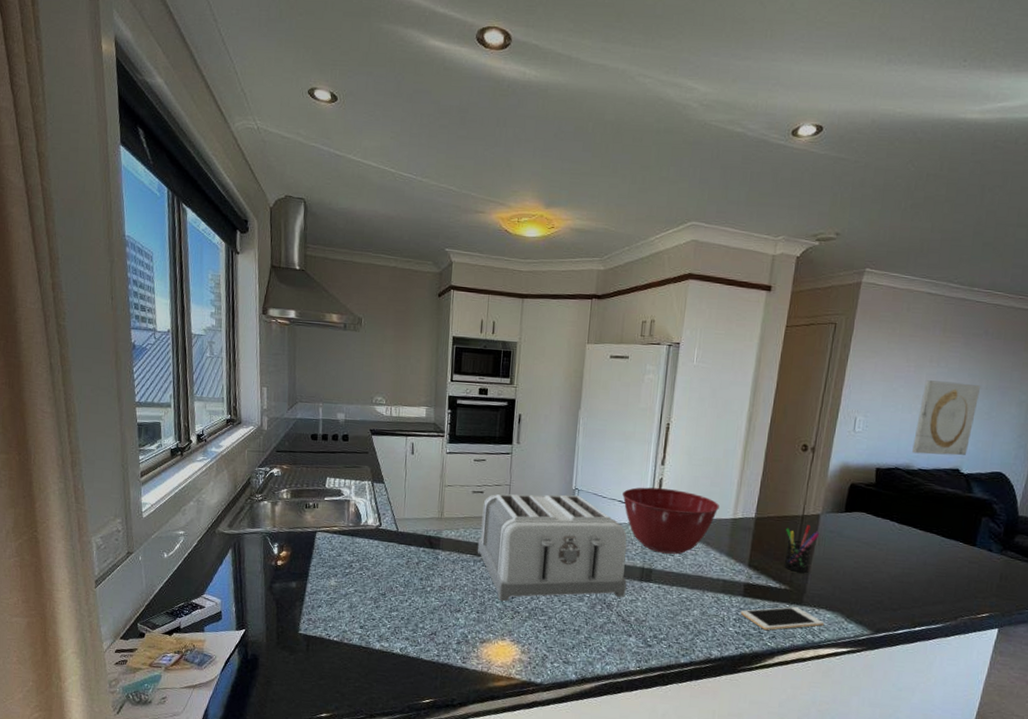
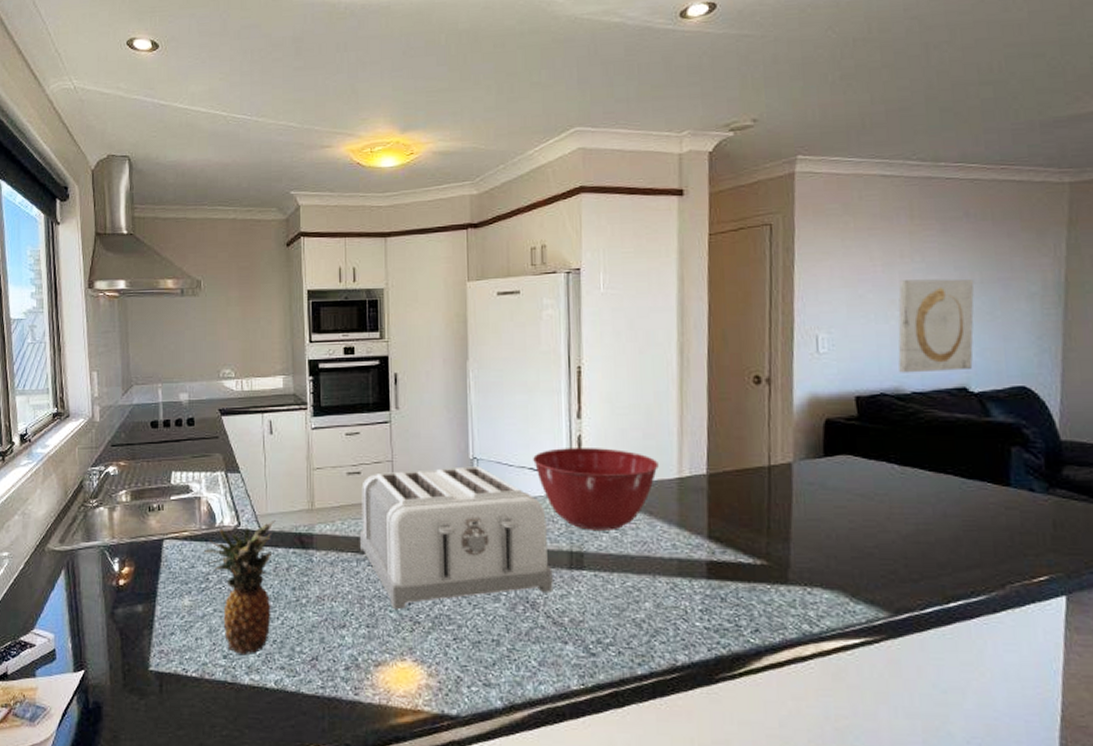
fruit: none [349,520,411,627] -> present [203,517,276,656]
cell phone: present [740,606,824,630] -> none [706,588,821,622]
pen holder: present [784,525,820,573] -> none [750,478,796,541]

